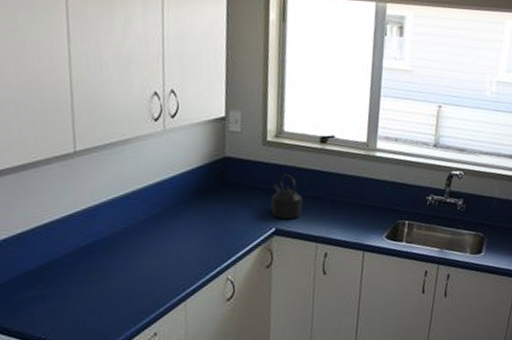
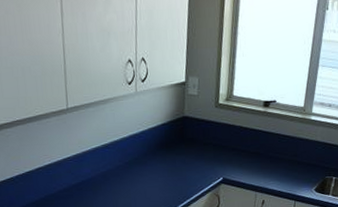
kettle: present [271,173,303,220] -> none [220,132,246,171]

